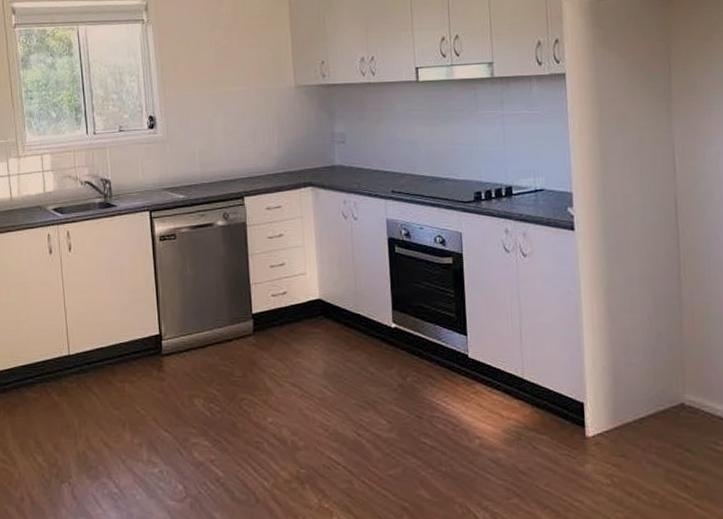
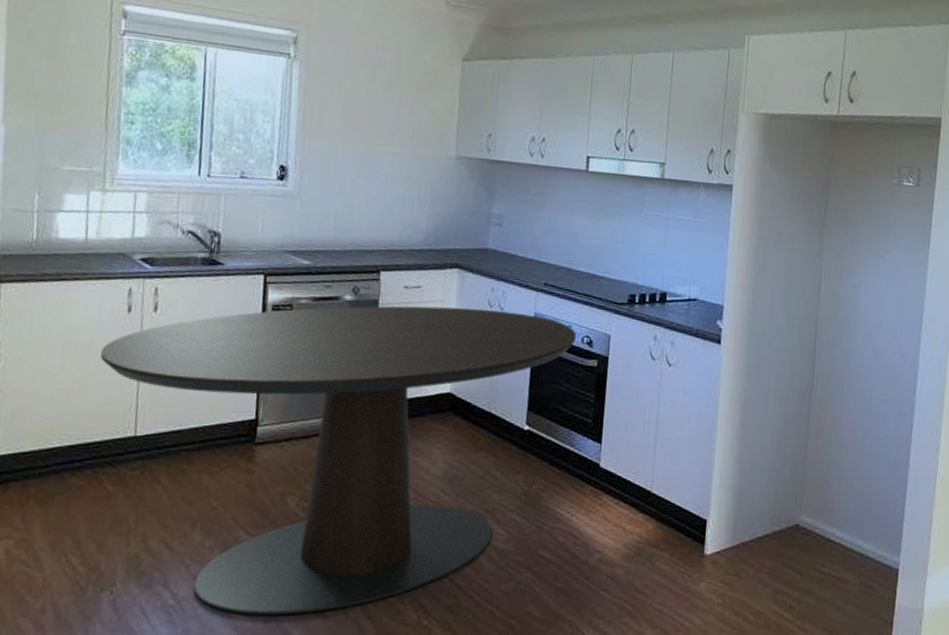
dining table: none [34,220,429,500] -> present [100,306,576,615]

